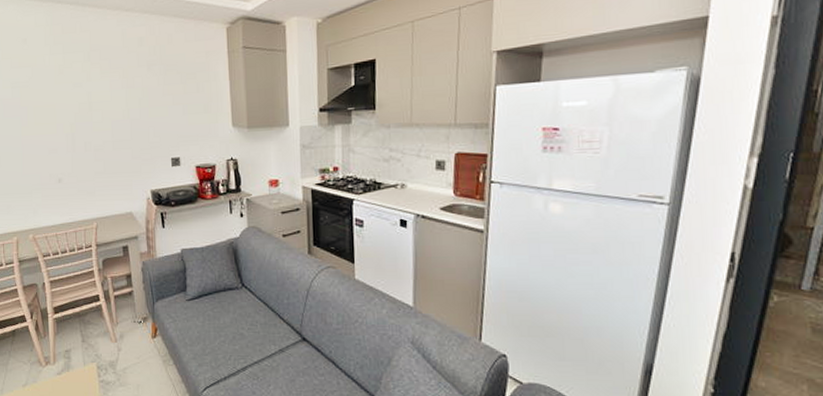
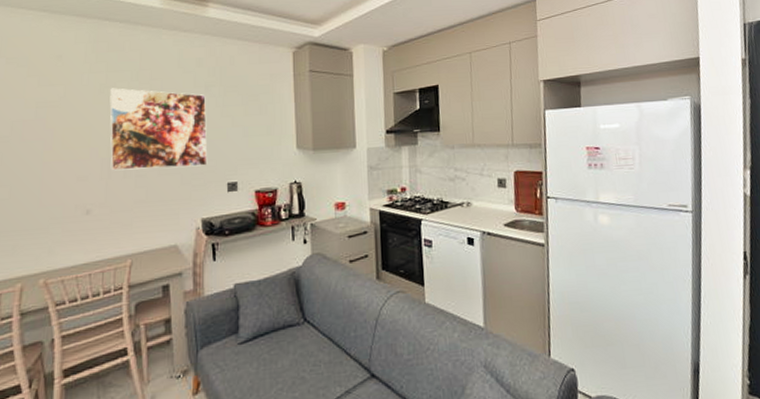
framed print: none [68,68,154,145] -> present [110,88,208,171]

